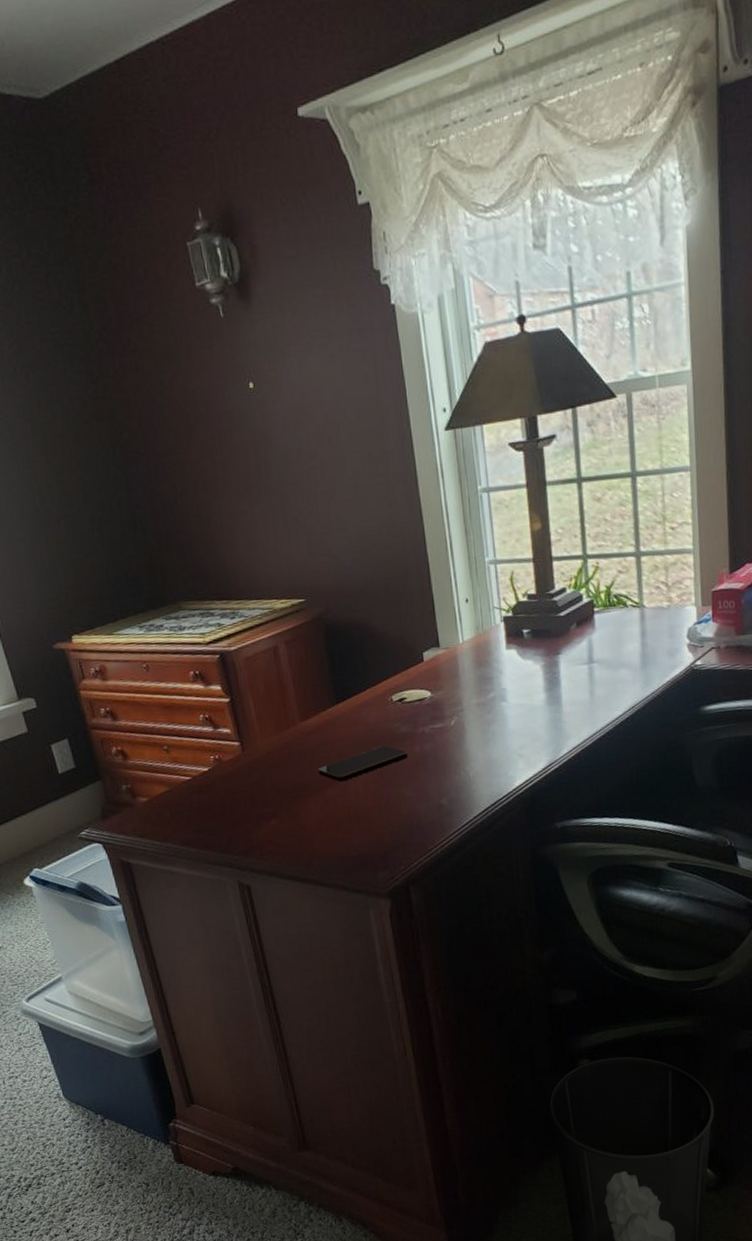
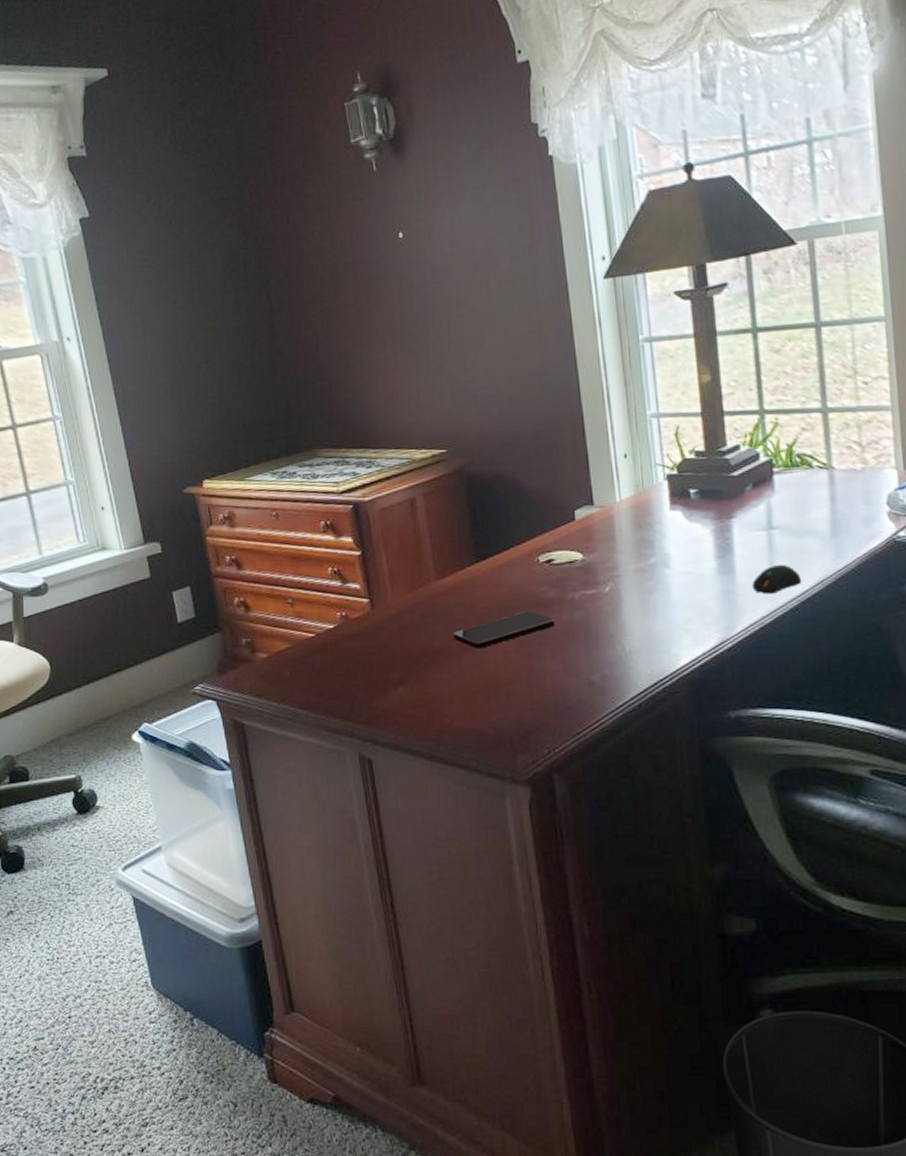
computer mouse: none [575,693,616,720] -> present [752,564,801,594]

